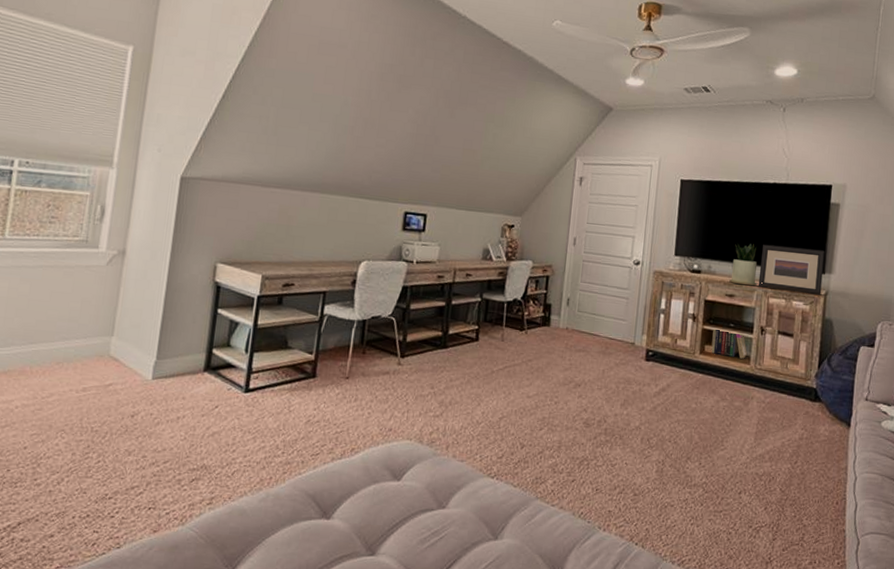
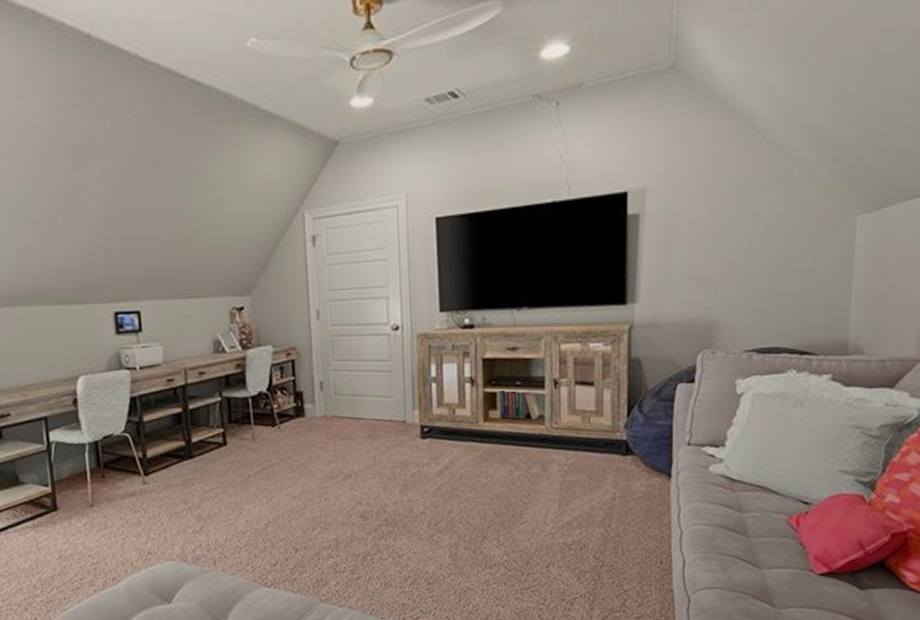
planter: present [728,242,758,286] -> none [508,282,545,335]
picture frame: present [758,244,825,295] -> none [545,276,625,334]

